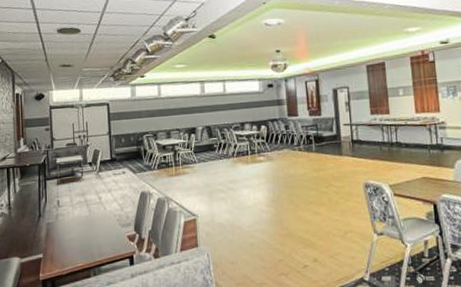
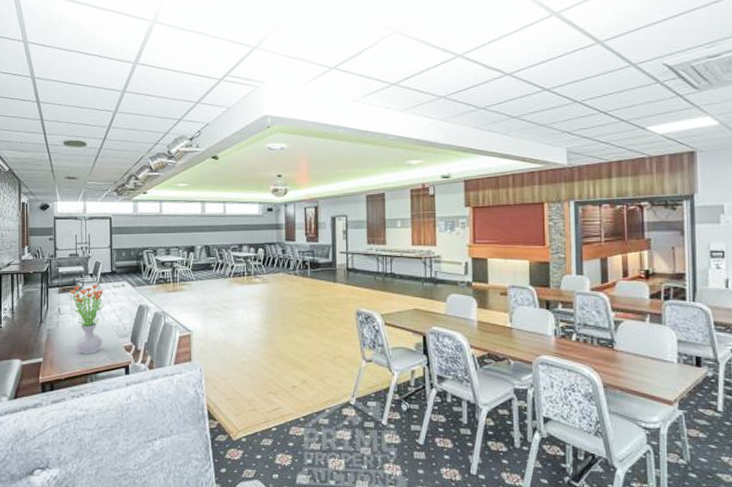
flower arrangement: none [65,174,106,247] -> present [67,285,105,354]

